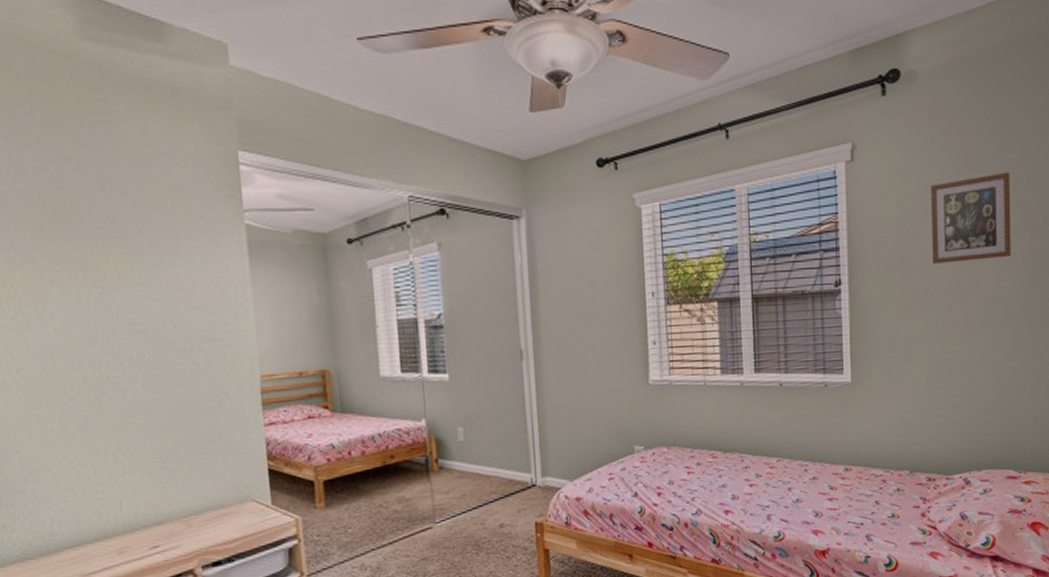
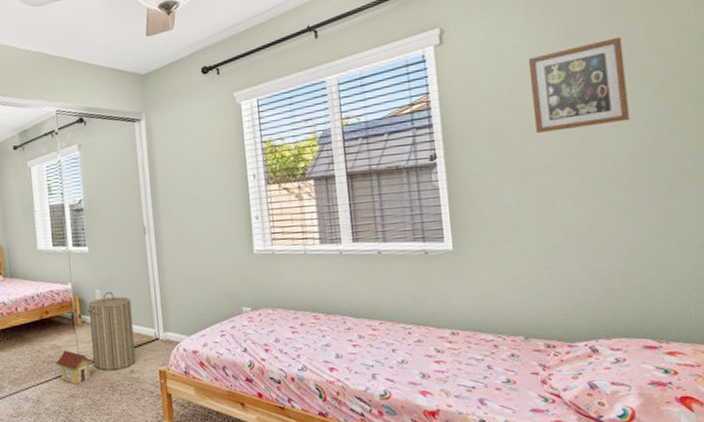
toy house: none [403,503,455,545] -> present [55,350,95,384]
laundry hamper: none [446,429,507,526] -> present [87,291,136,371]

